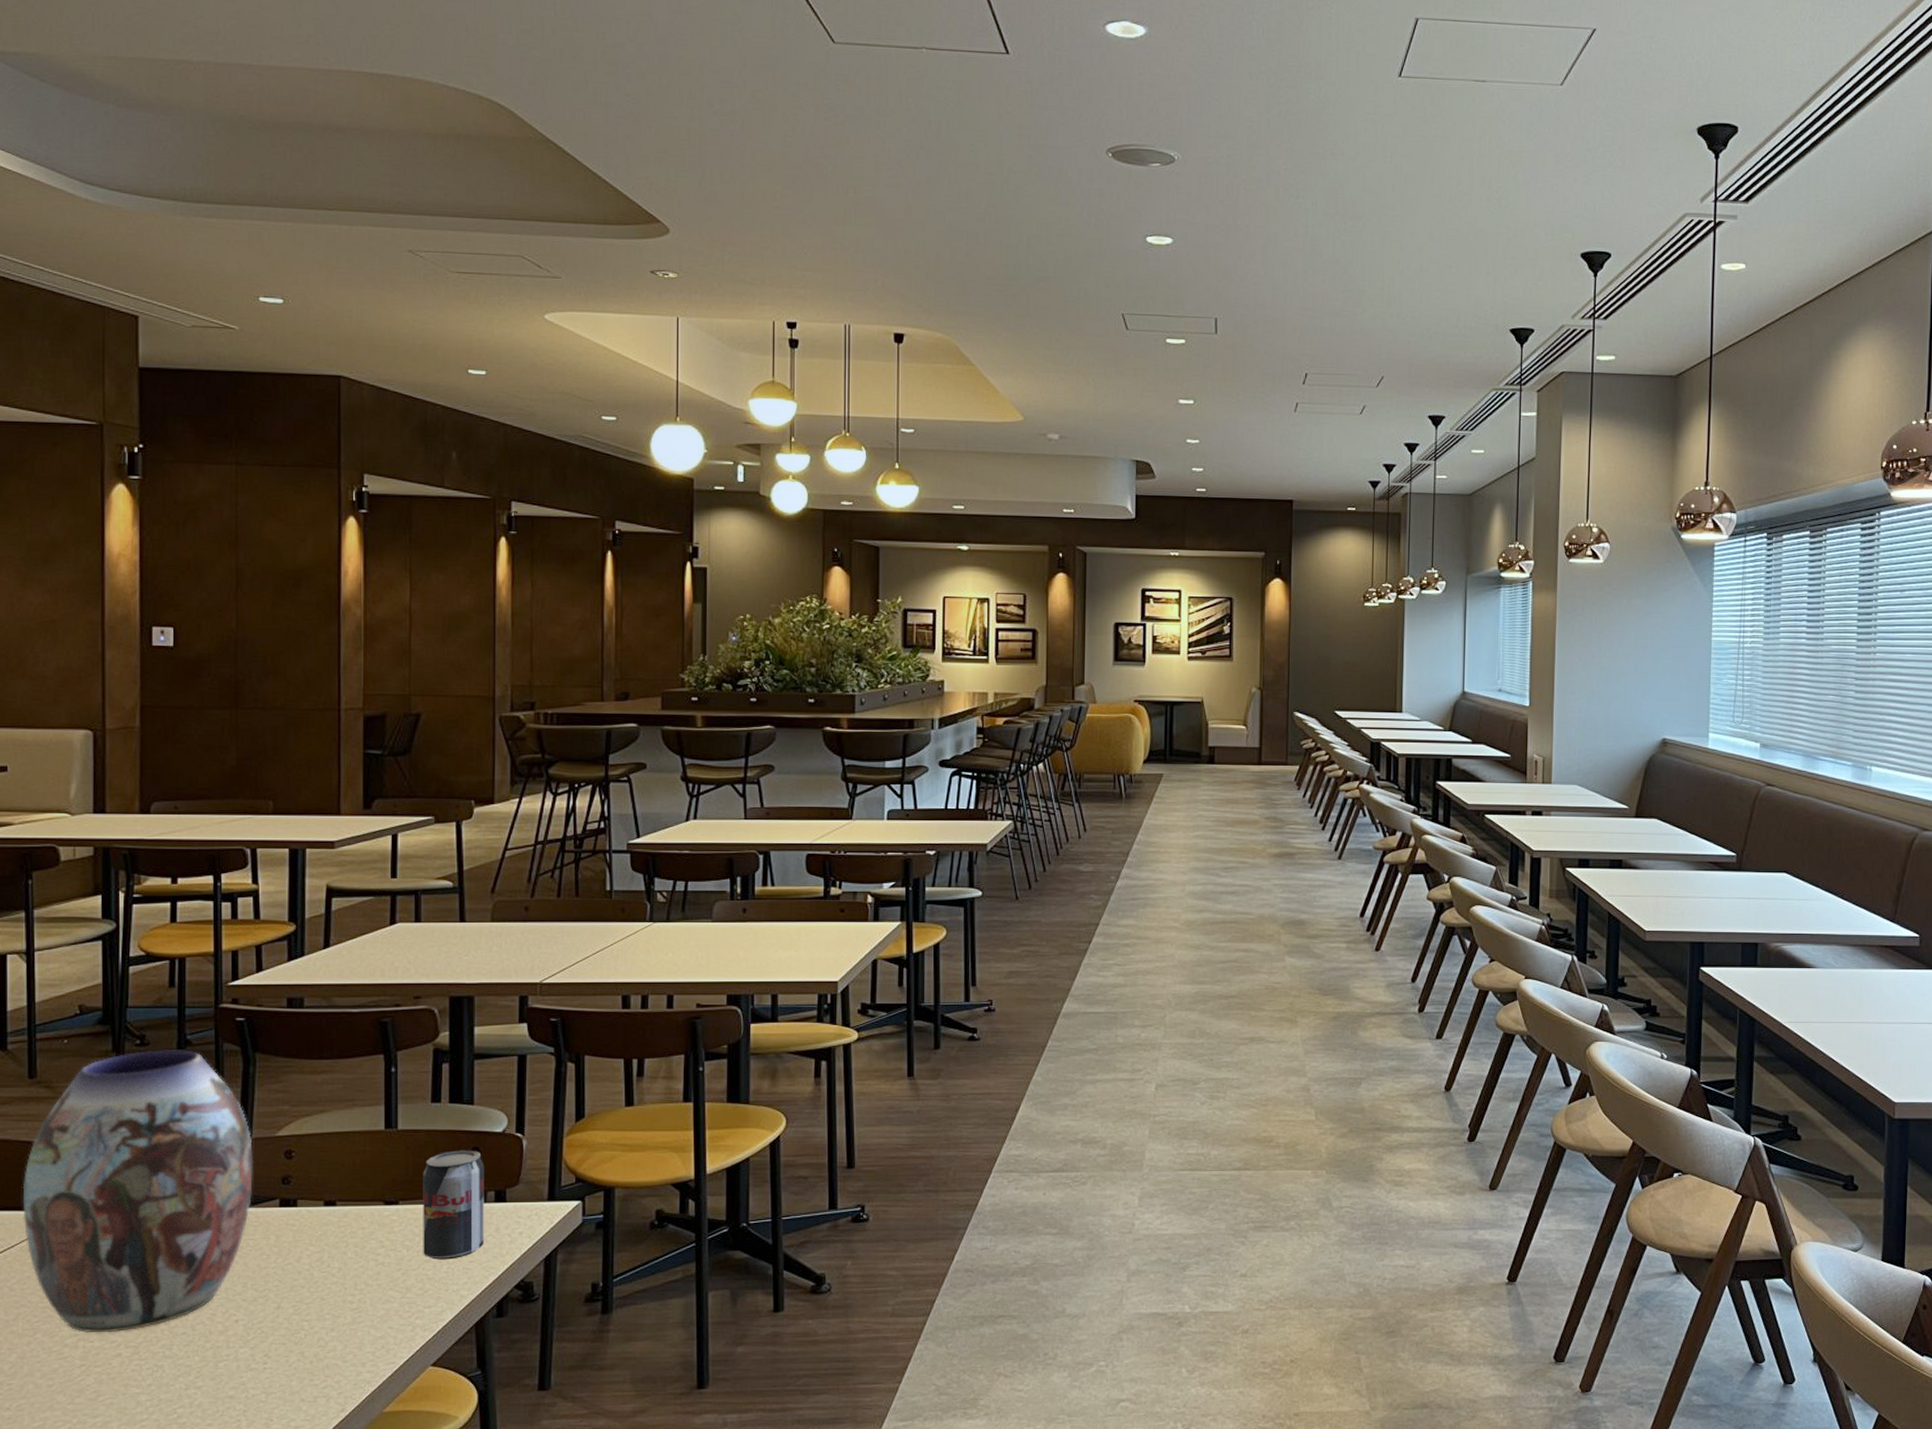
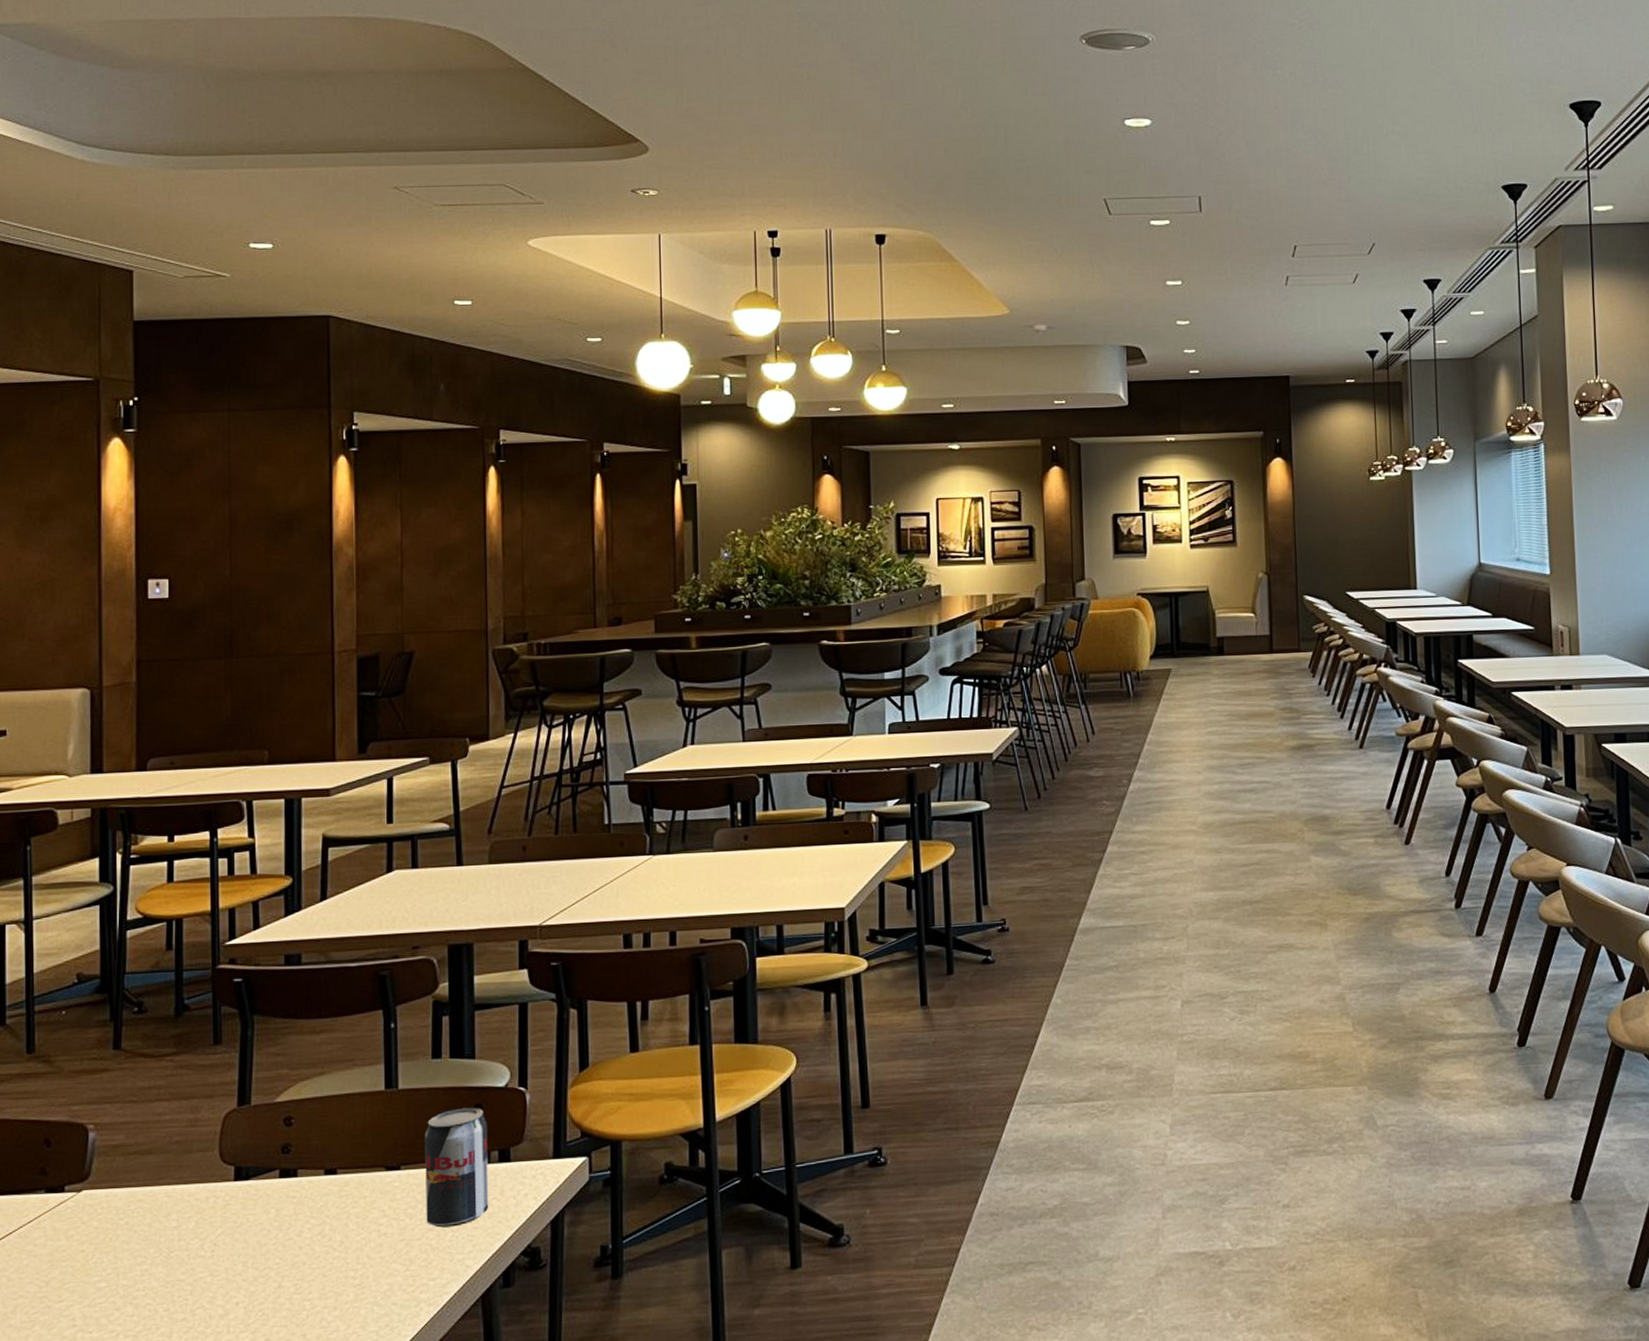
vase: present [22,1050,254,1333] -> none [20,1015,253,1322]

